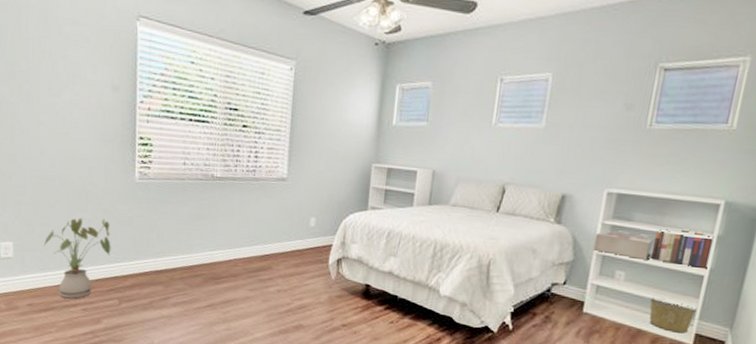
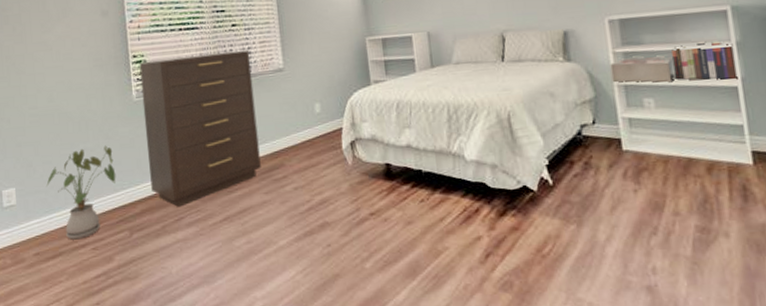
dresser: none [143,145,256,288] -> present [139,50,261,207]
basket: present [649,296,697,334] -> none [690,119,744,155]

